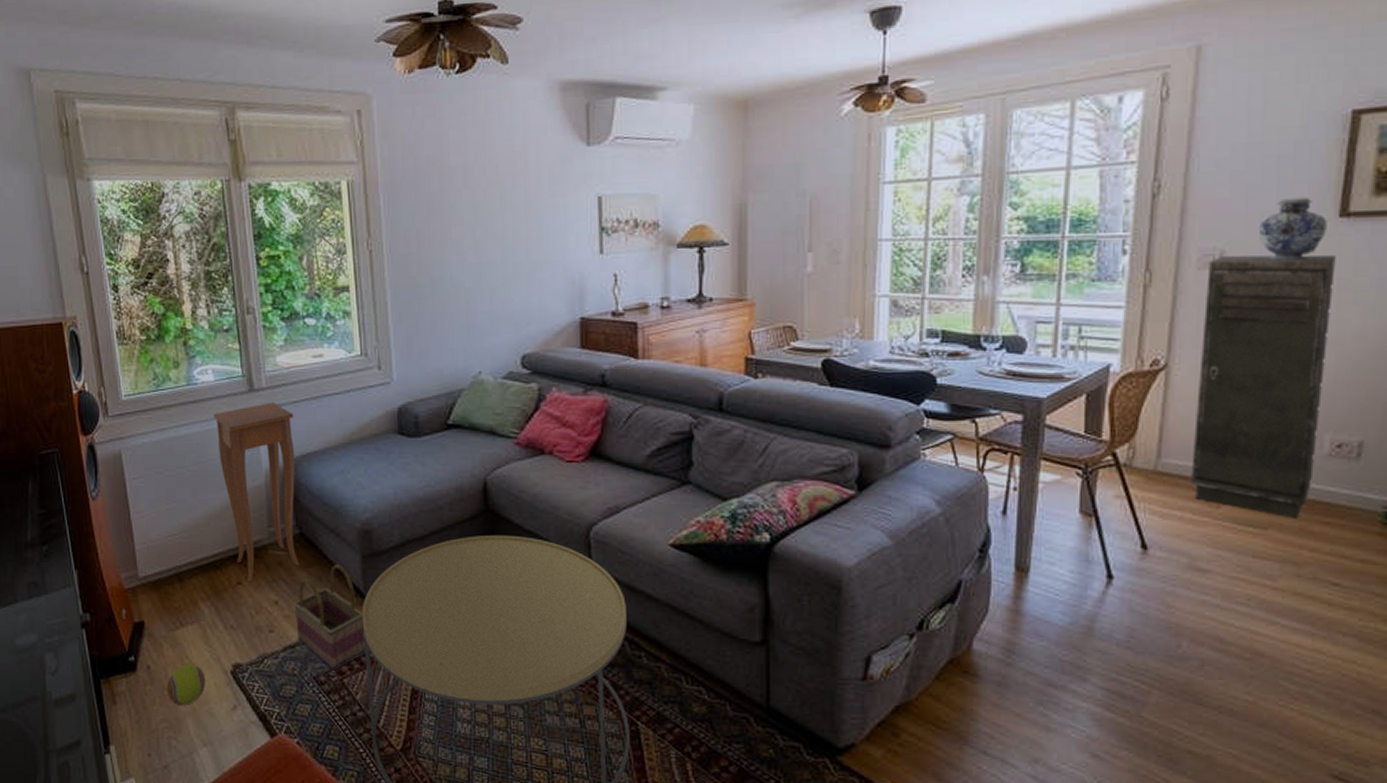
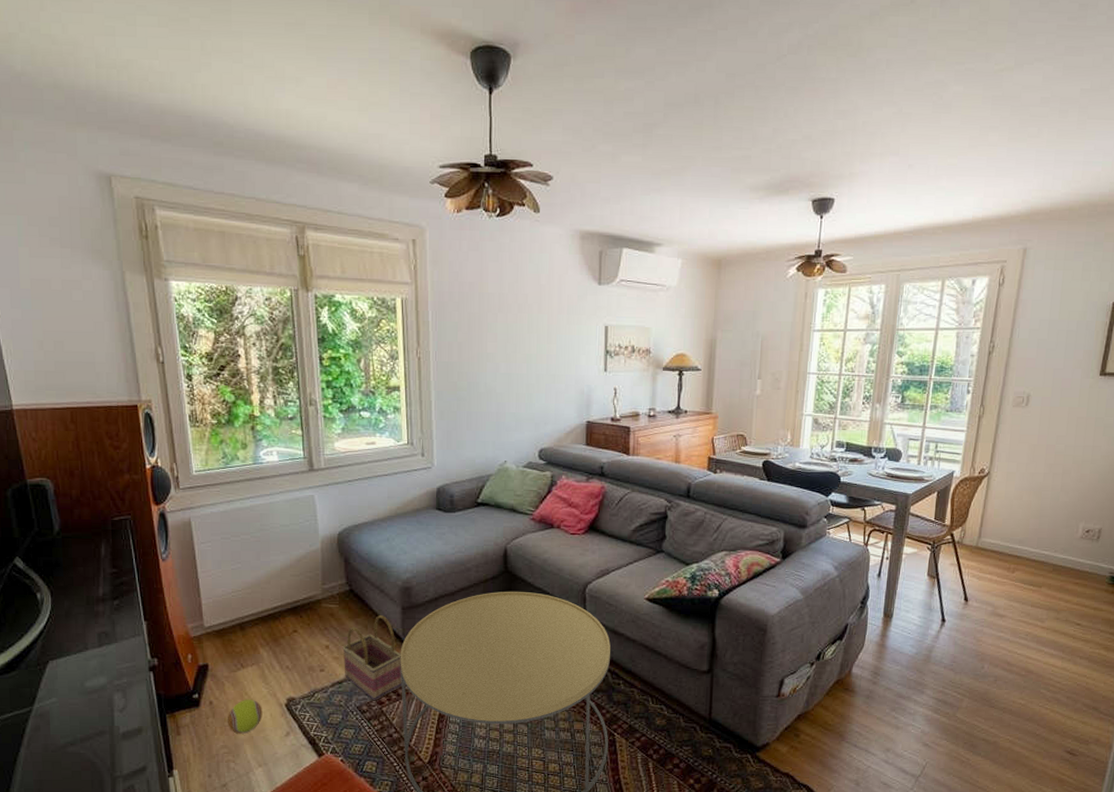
side table: present [213,402,299,583] -> none [277,481,348,631]
storage cabinet: present [1191,254,1336,519] -> none [998,398,1096,580]
decorative vase: present [1258,197,1327,262] -> none [1051,360,1092,405]

